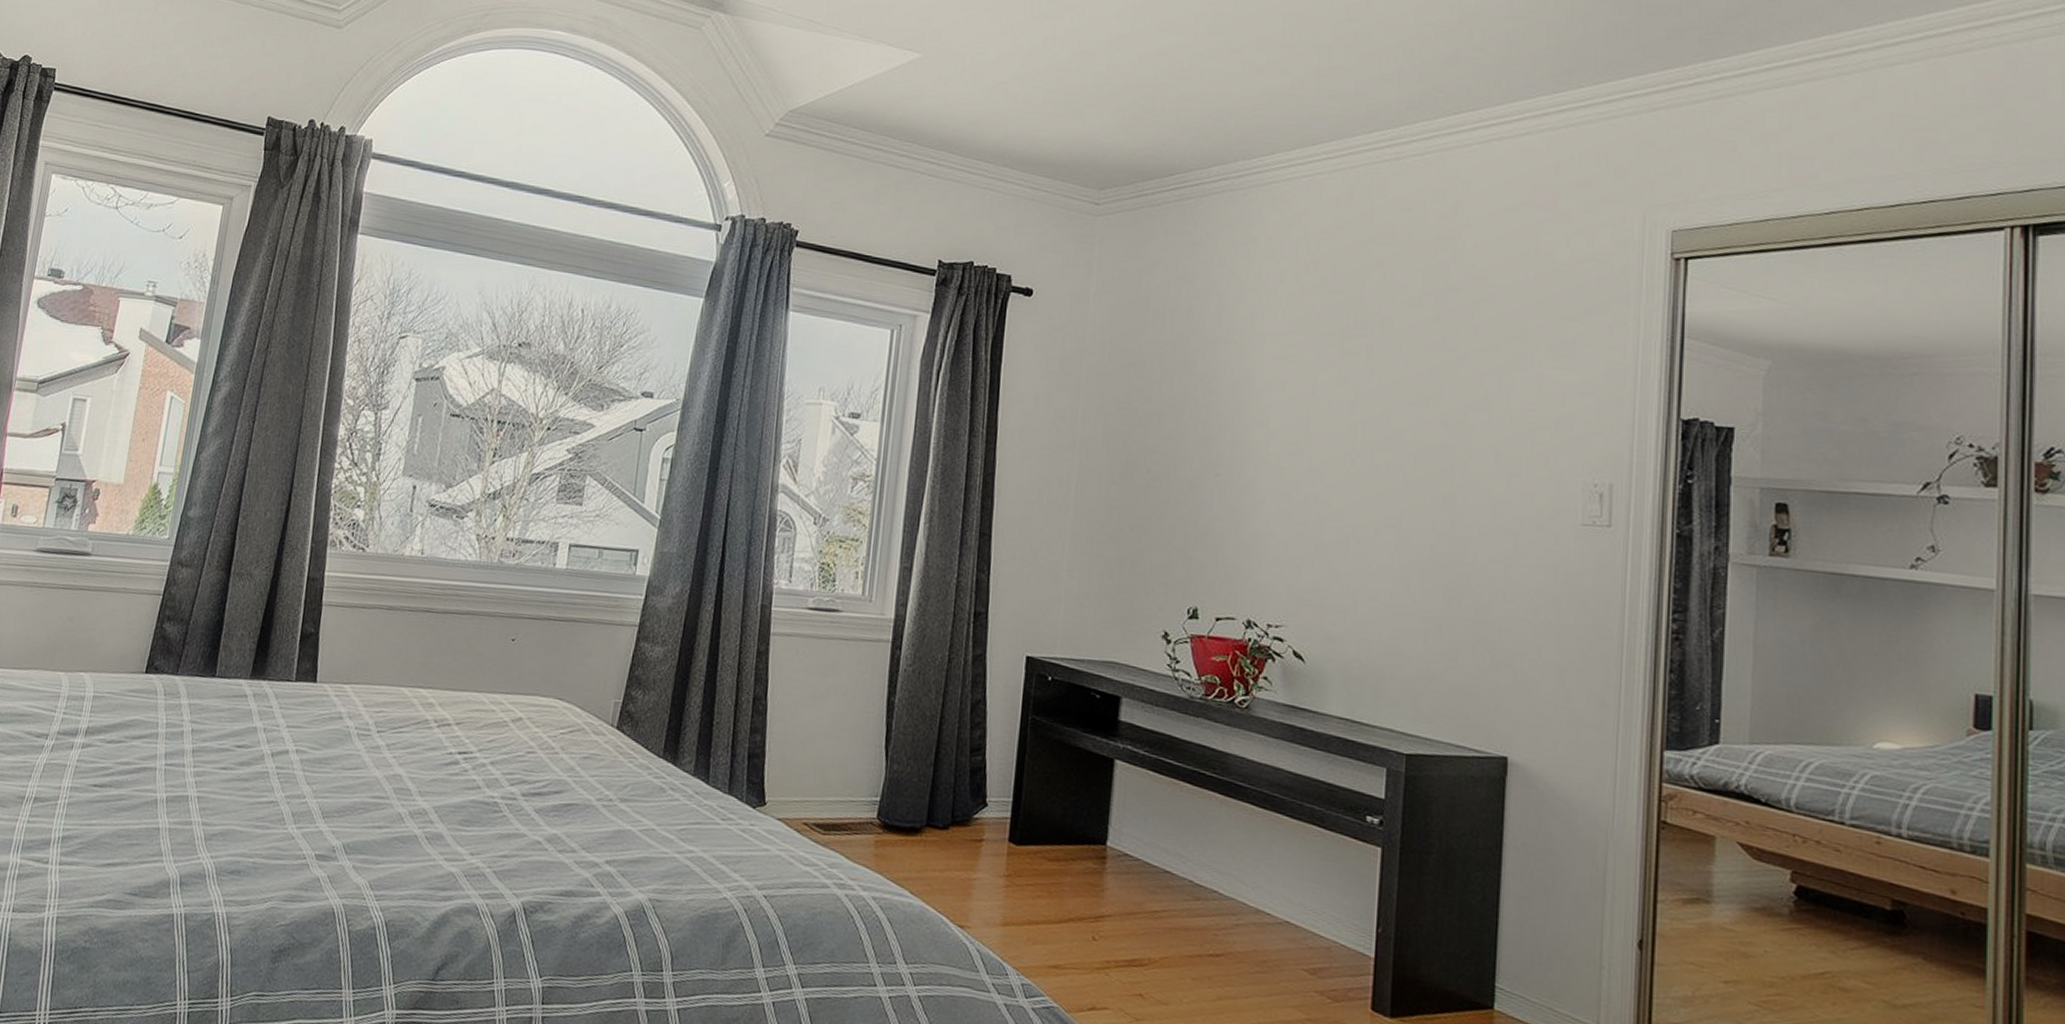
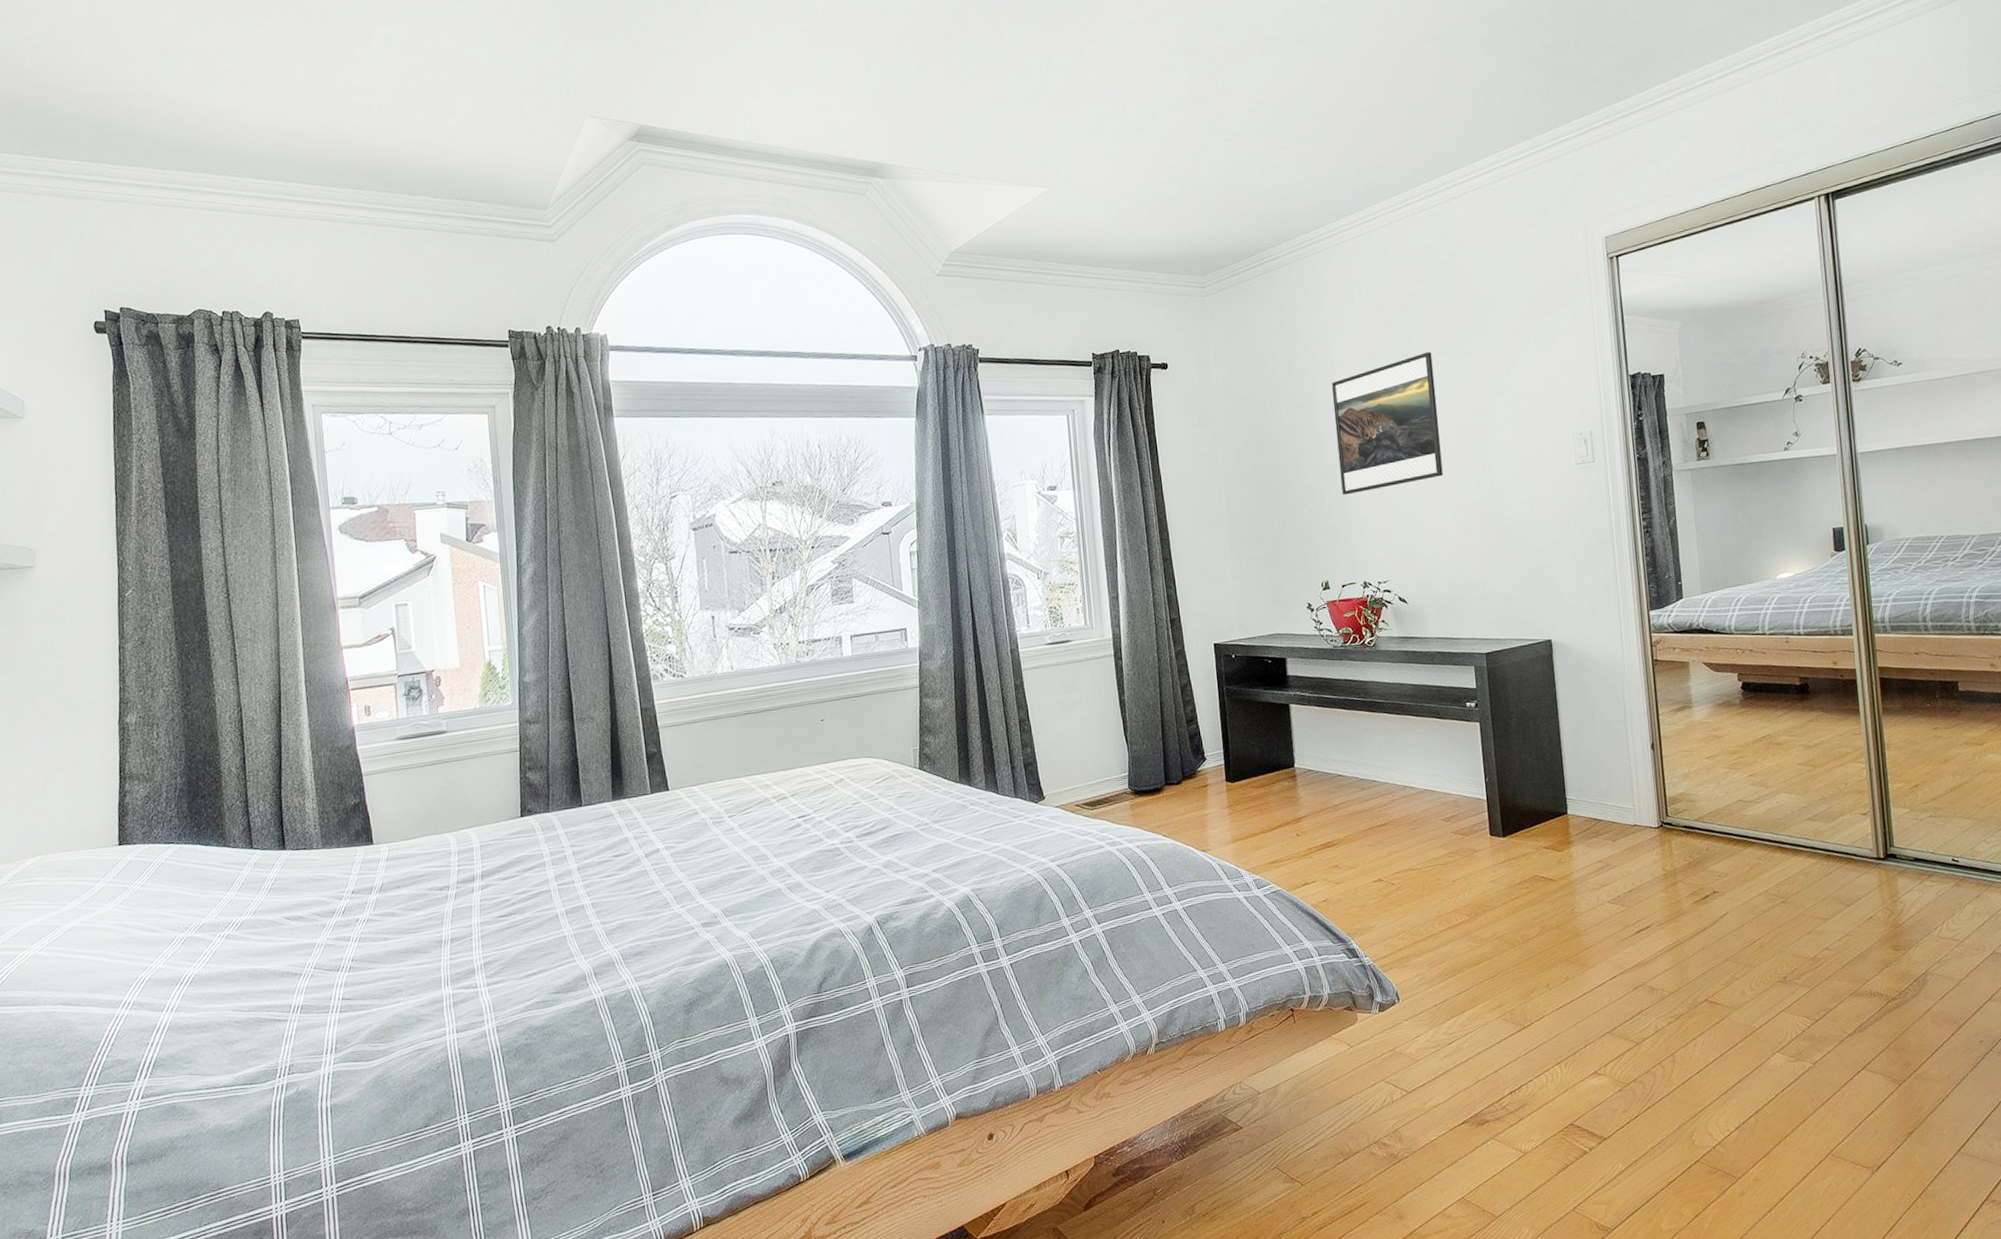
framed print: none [1237,336,1395,503] -> present [1331,351,1443,495]

